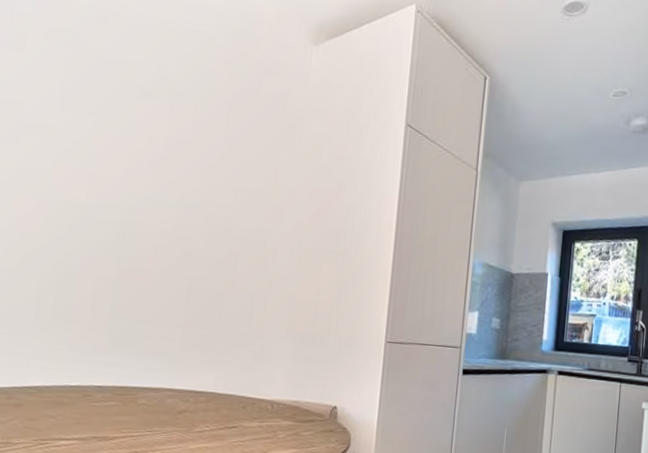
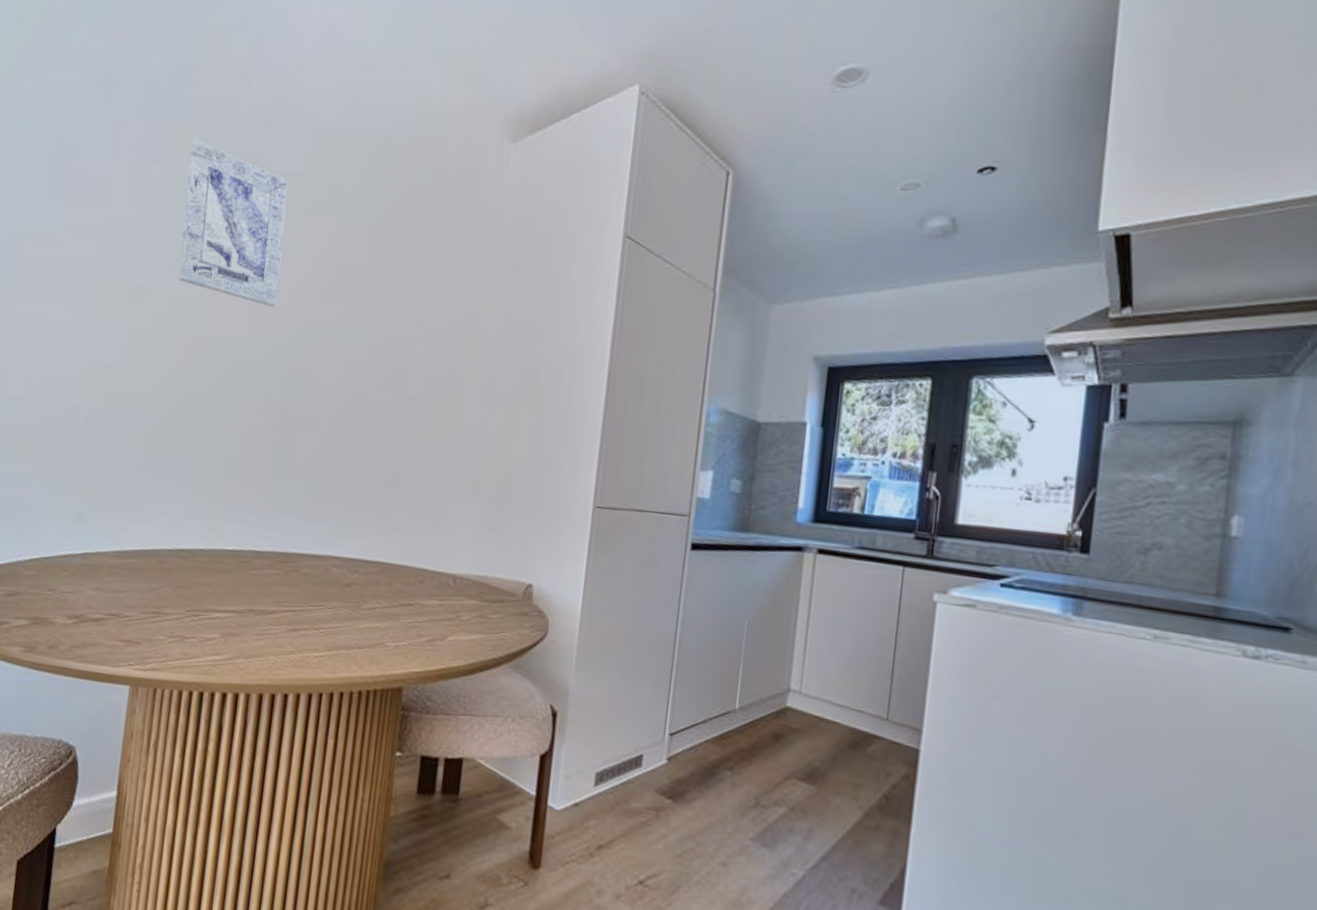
wall art: none [22,28,122,176] -> present [178,138,288,307]

